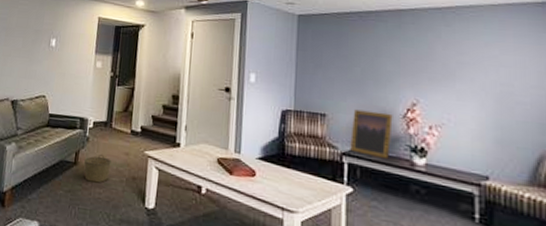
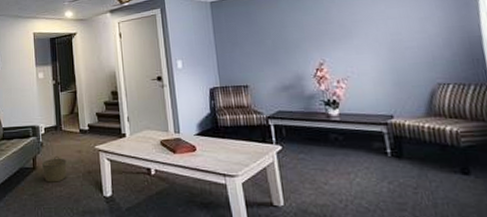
picture frame: present [350,109,393,160] -> none [271,75,308,116]

